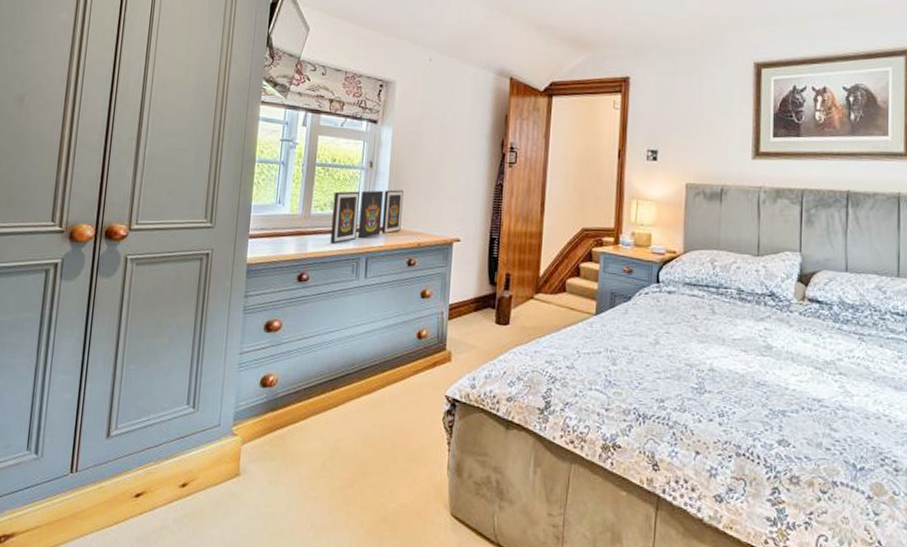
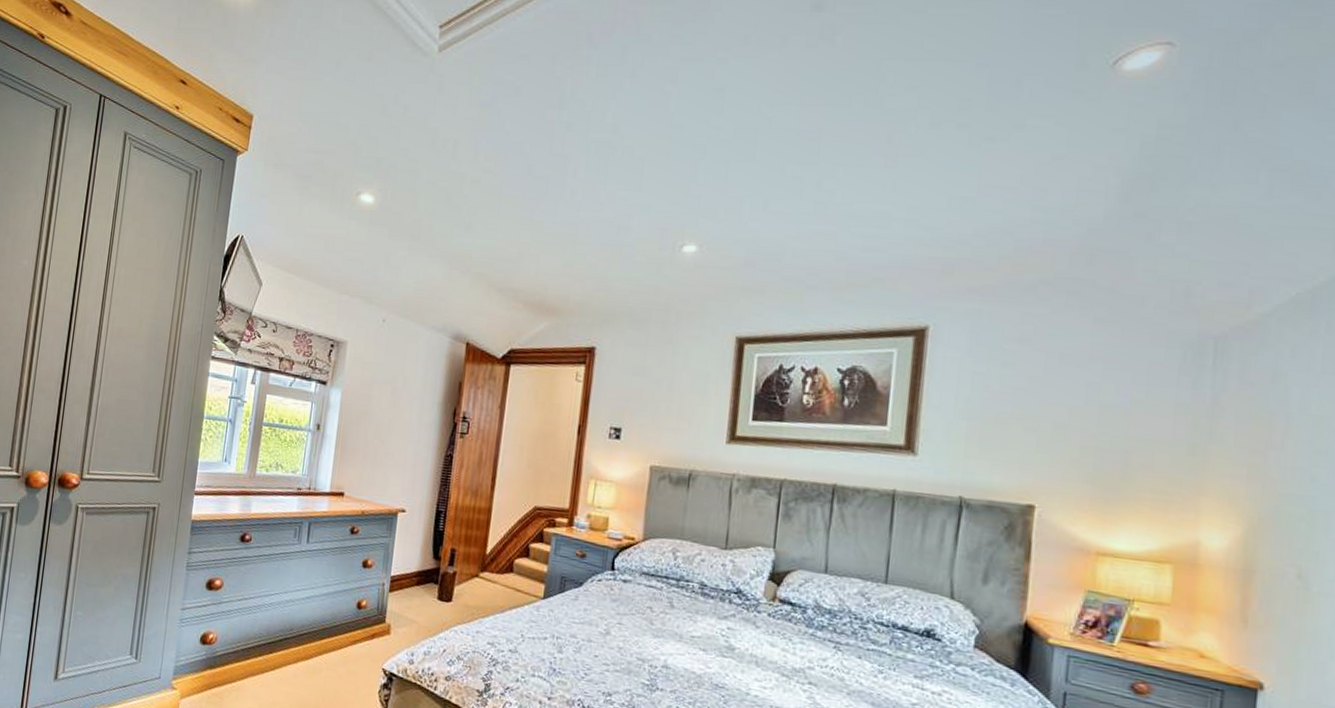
picture frame: present [330,189,404,244] -> none [273,452,350,506]

